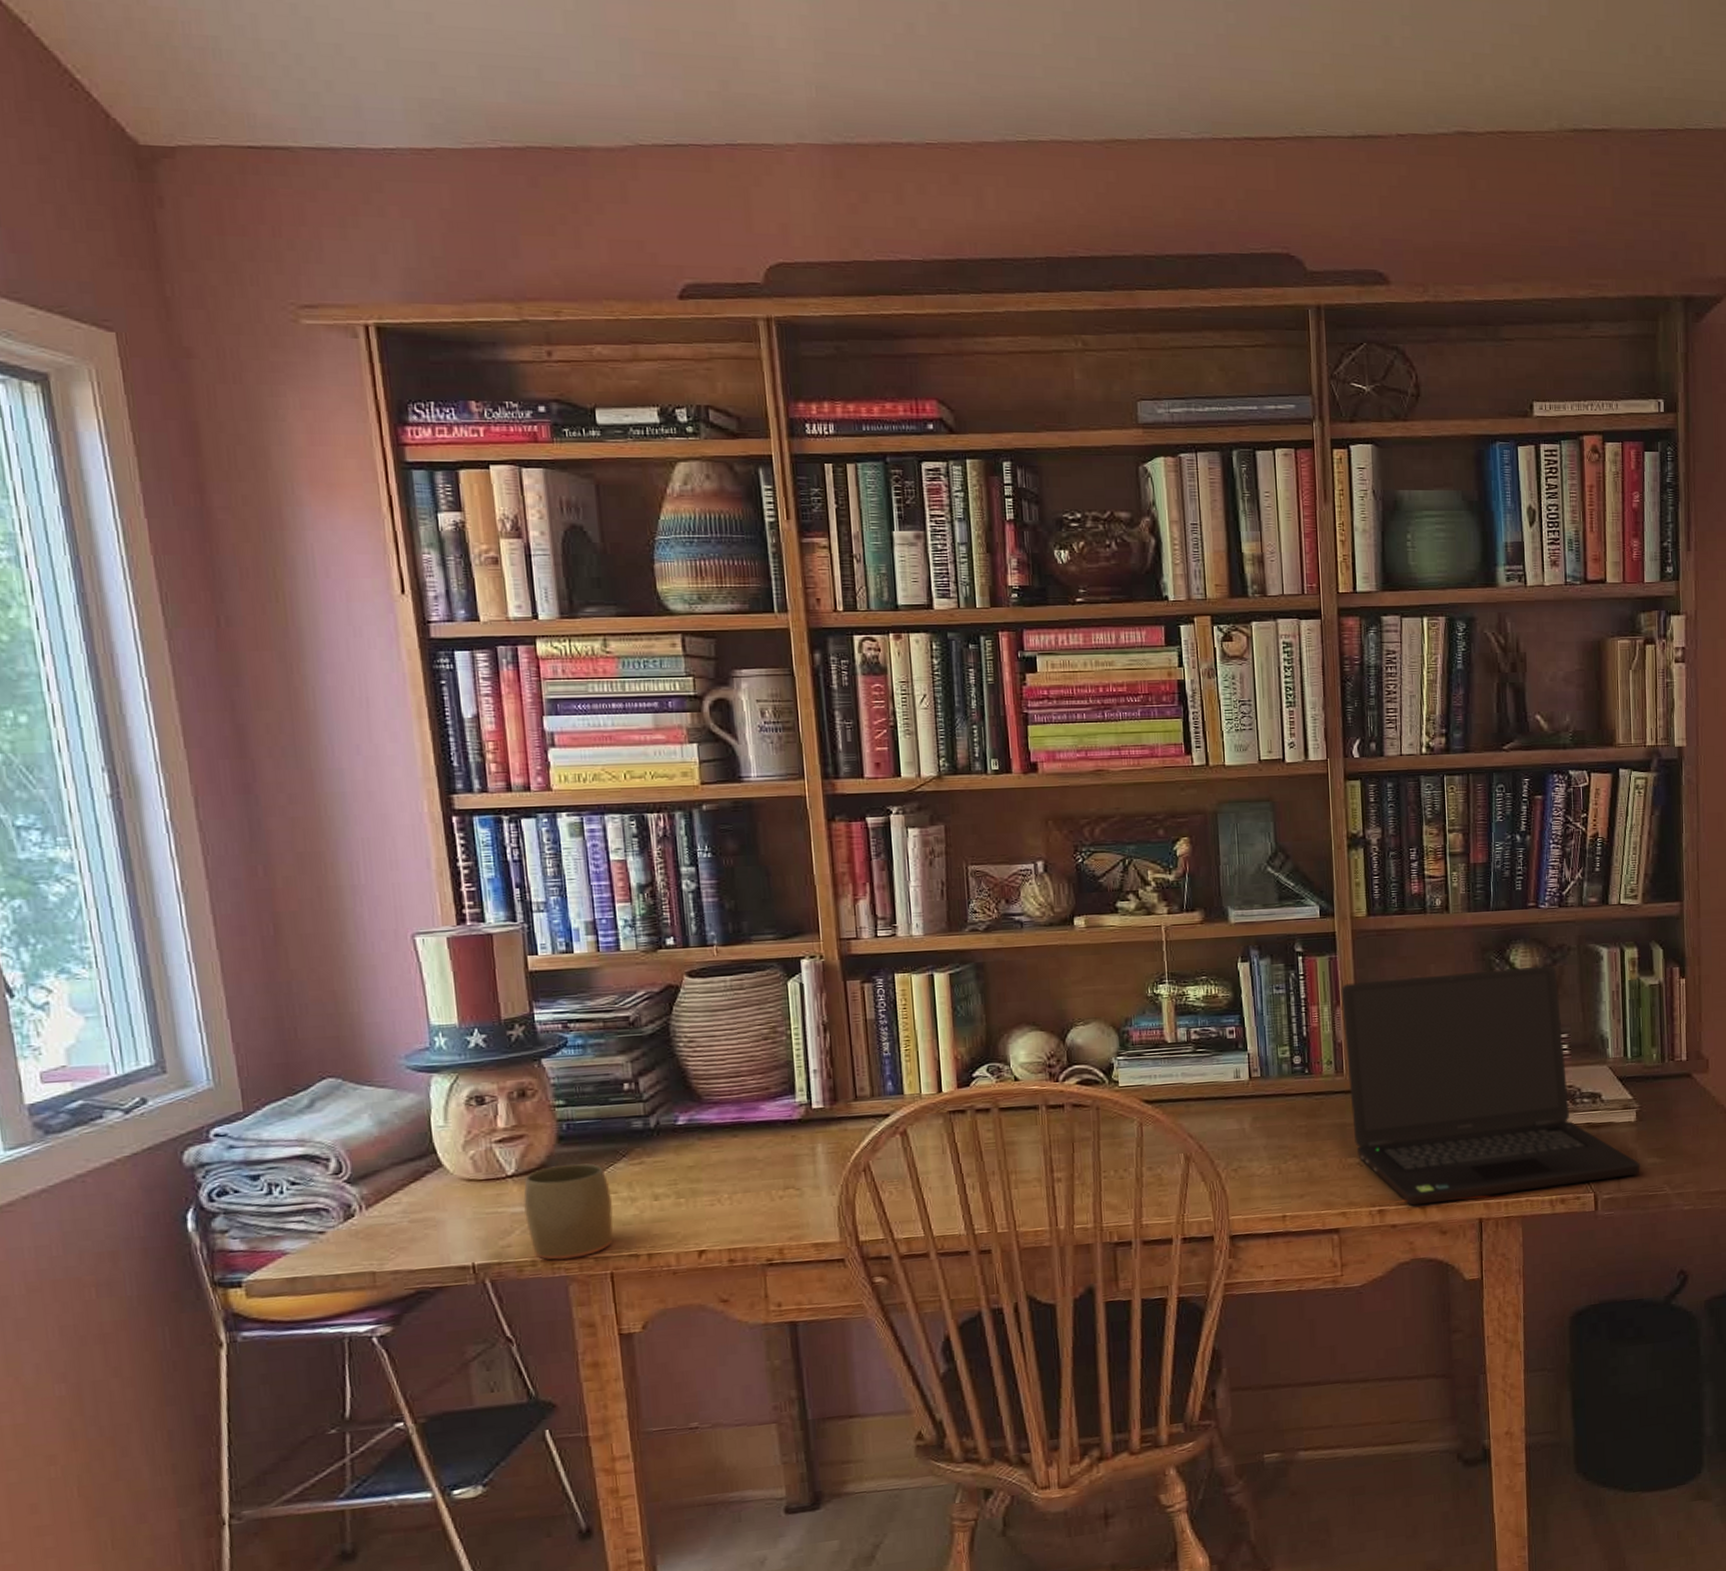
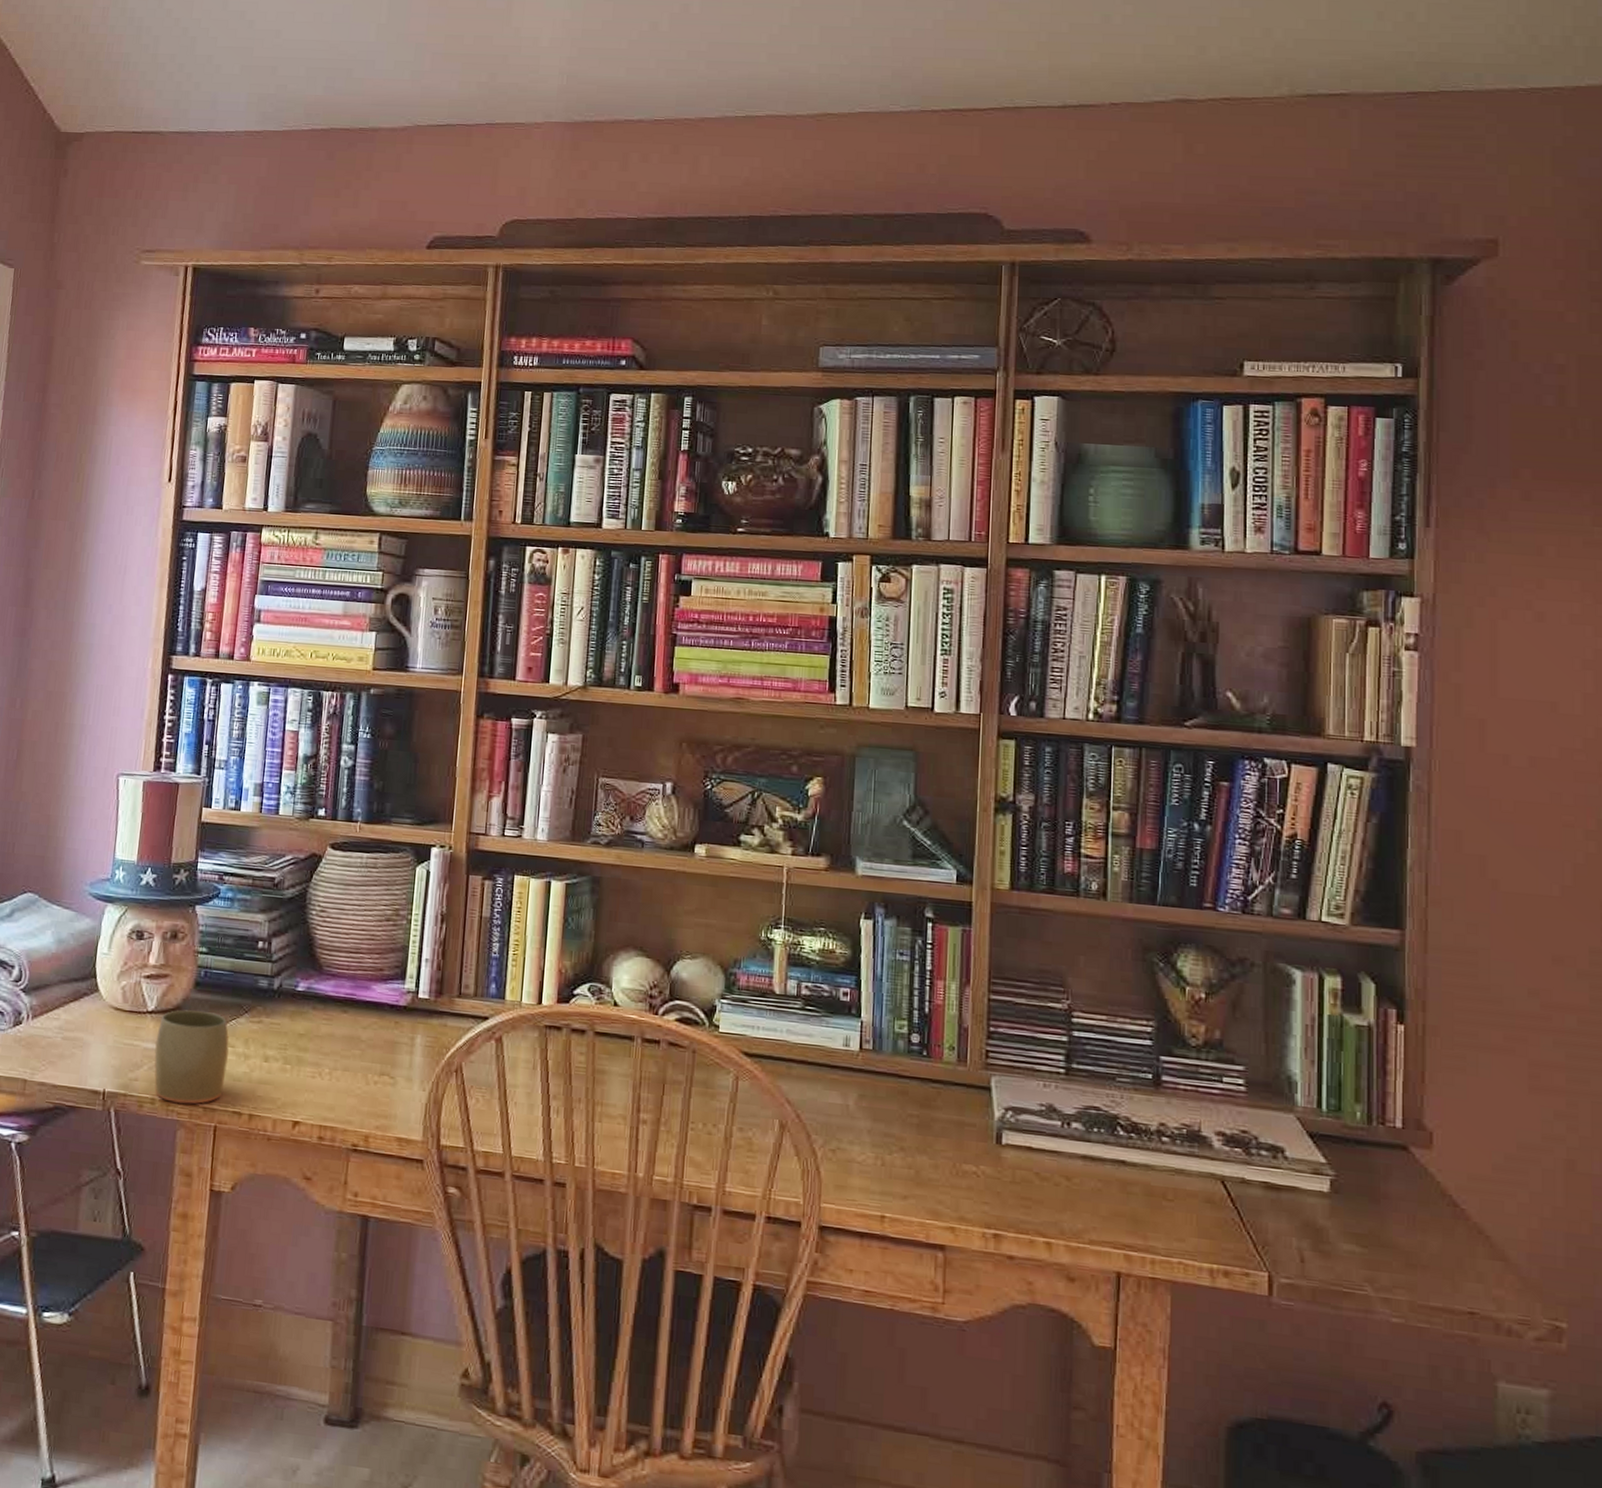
laptop: present [1341,965,1640,1206] -> none [971,961,1333,1262]

